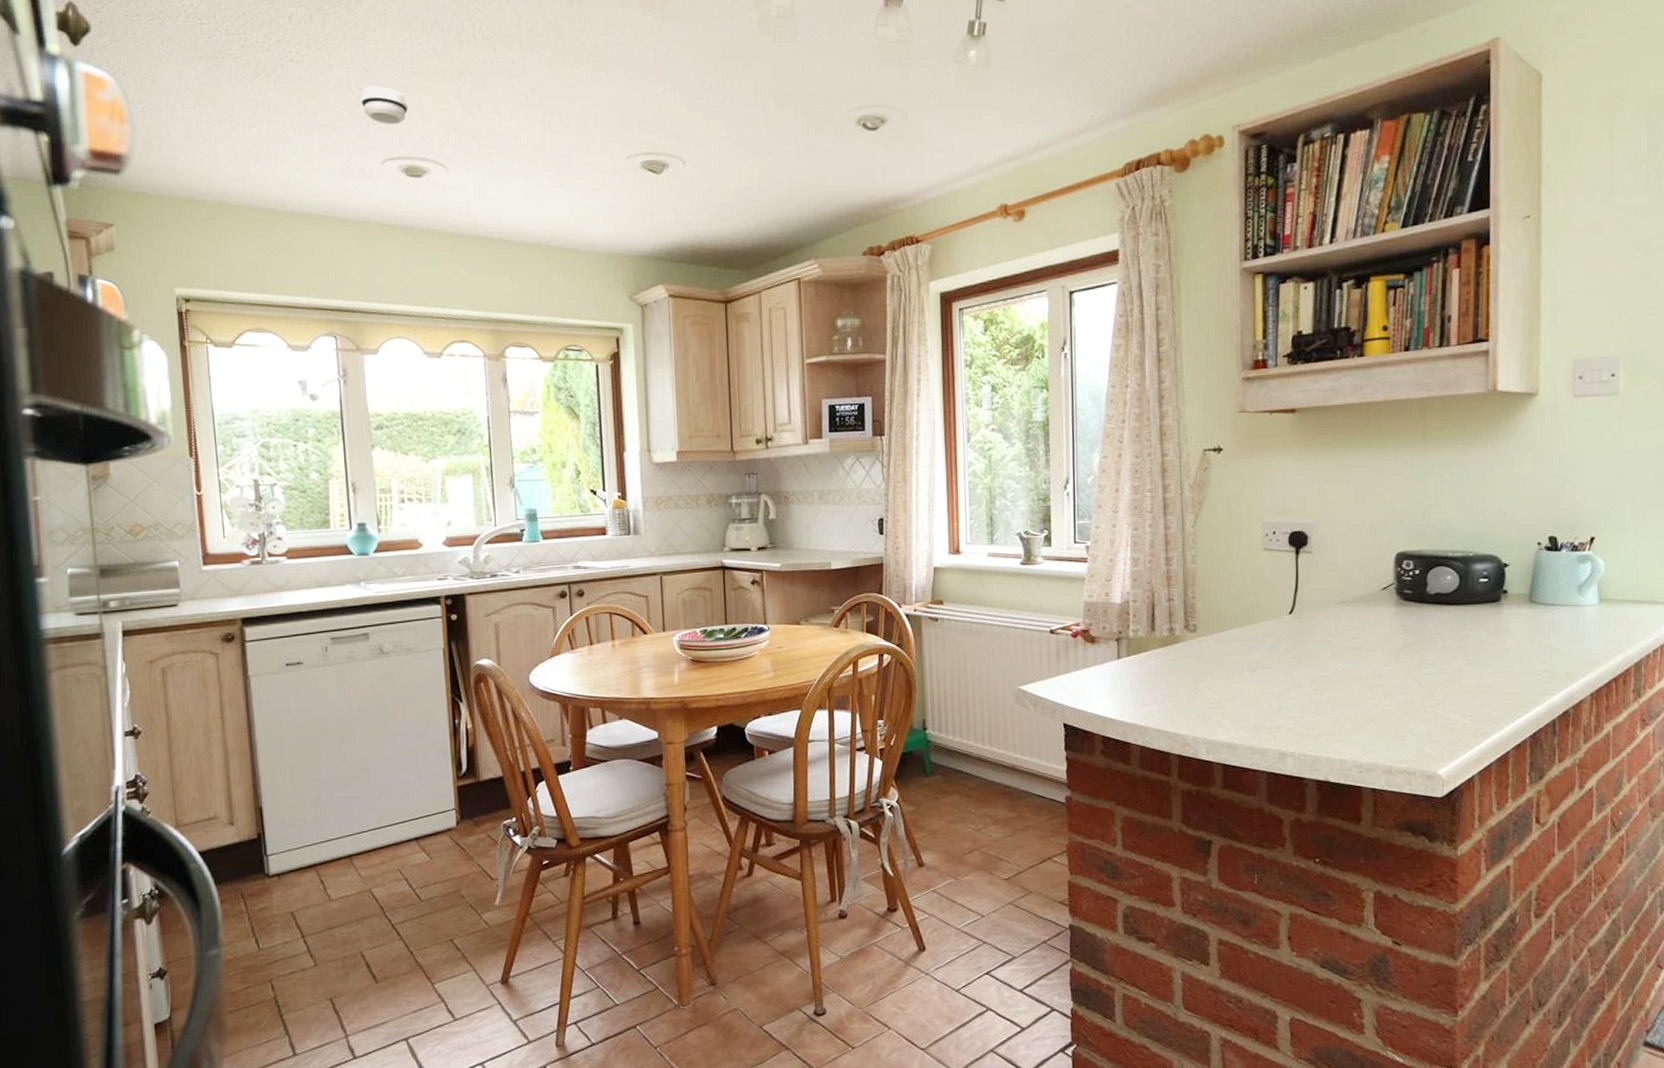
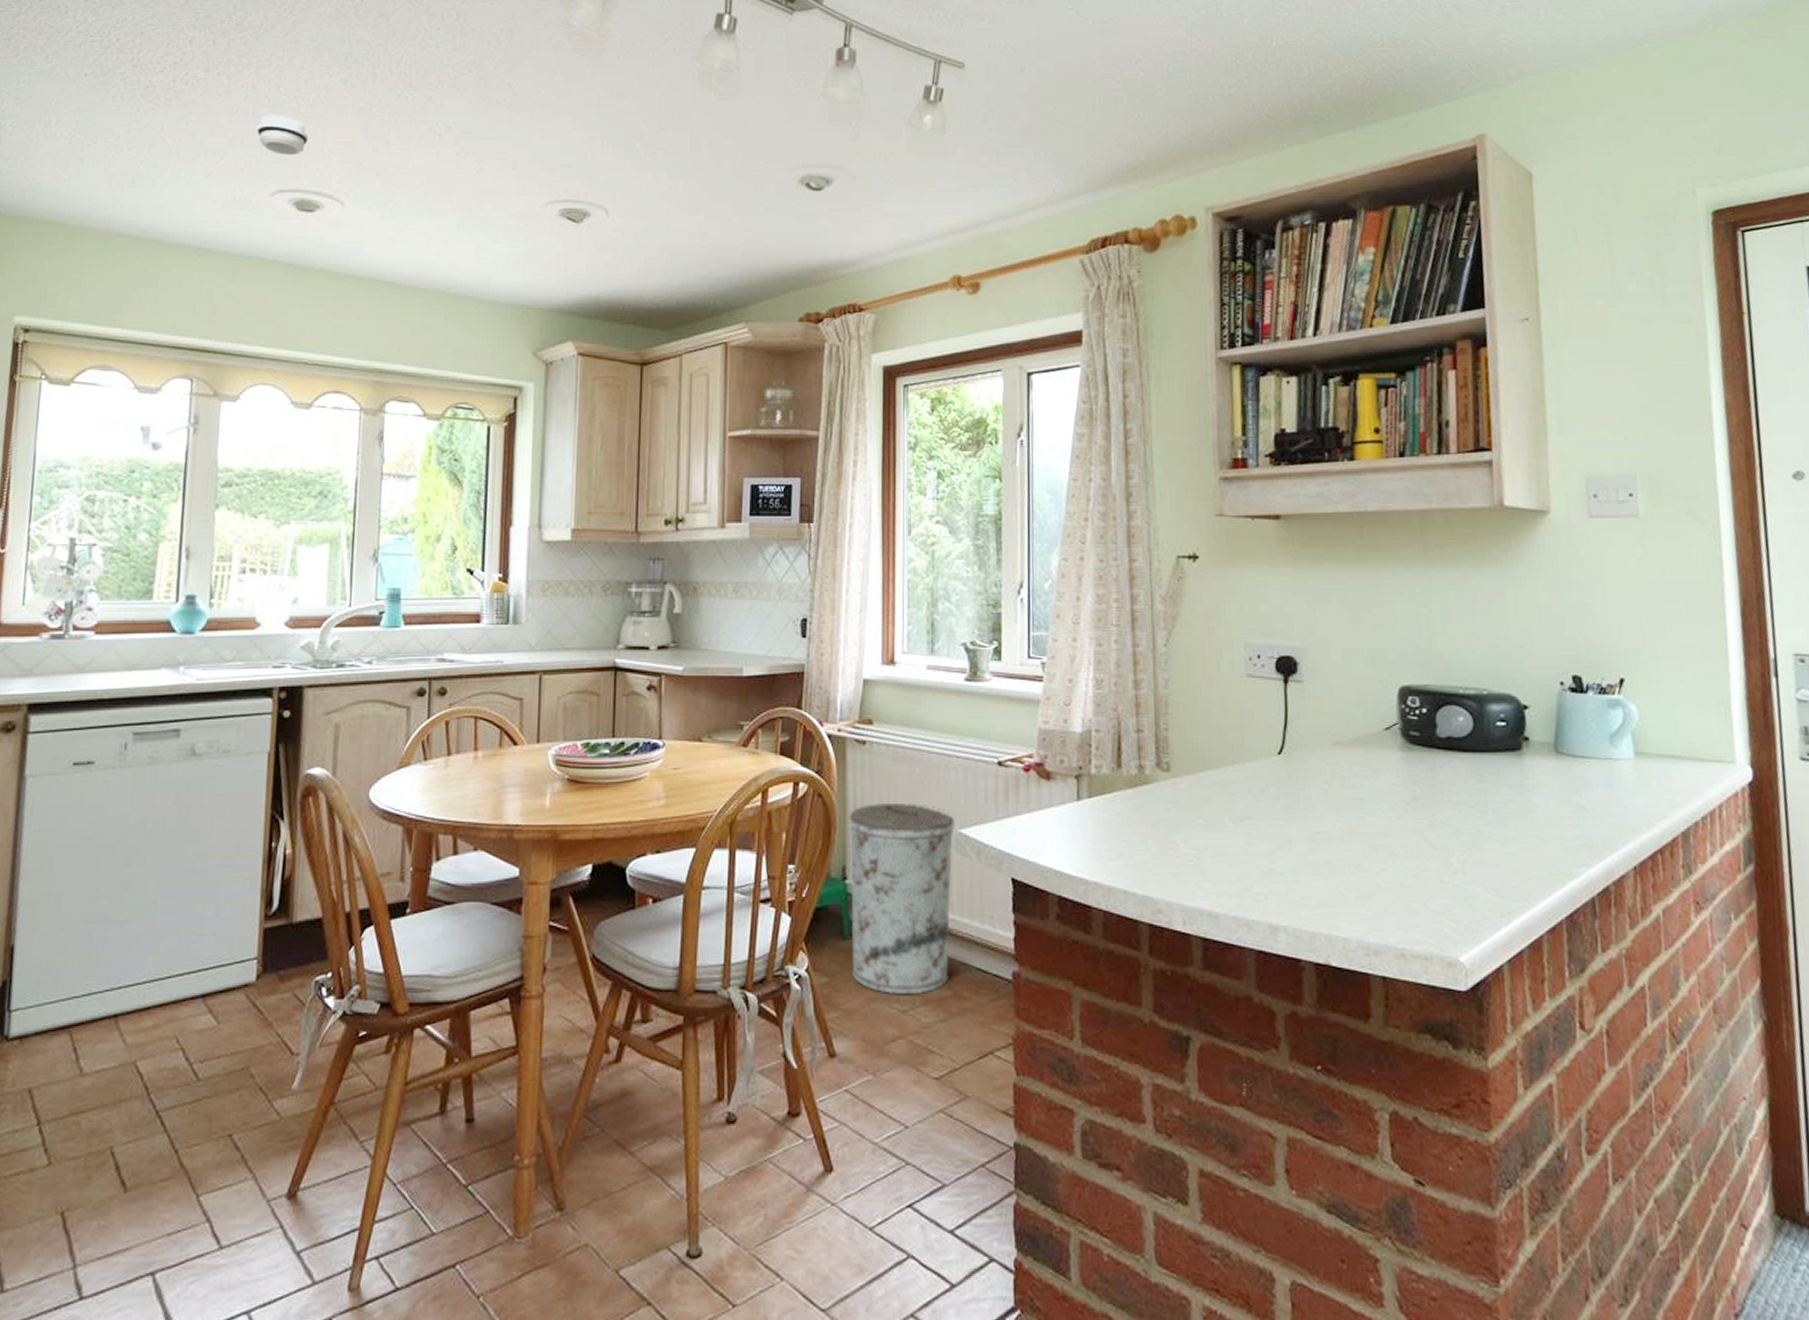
trash can: none [926,667,1015,818] -> present [849,804,955,995]

